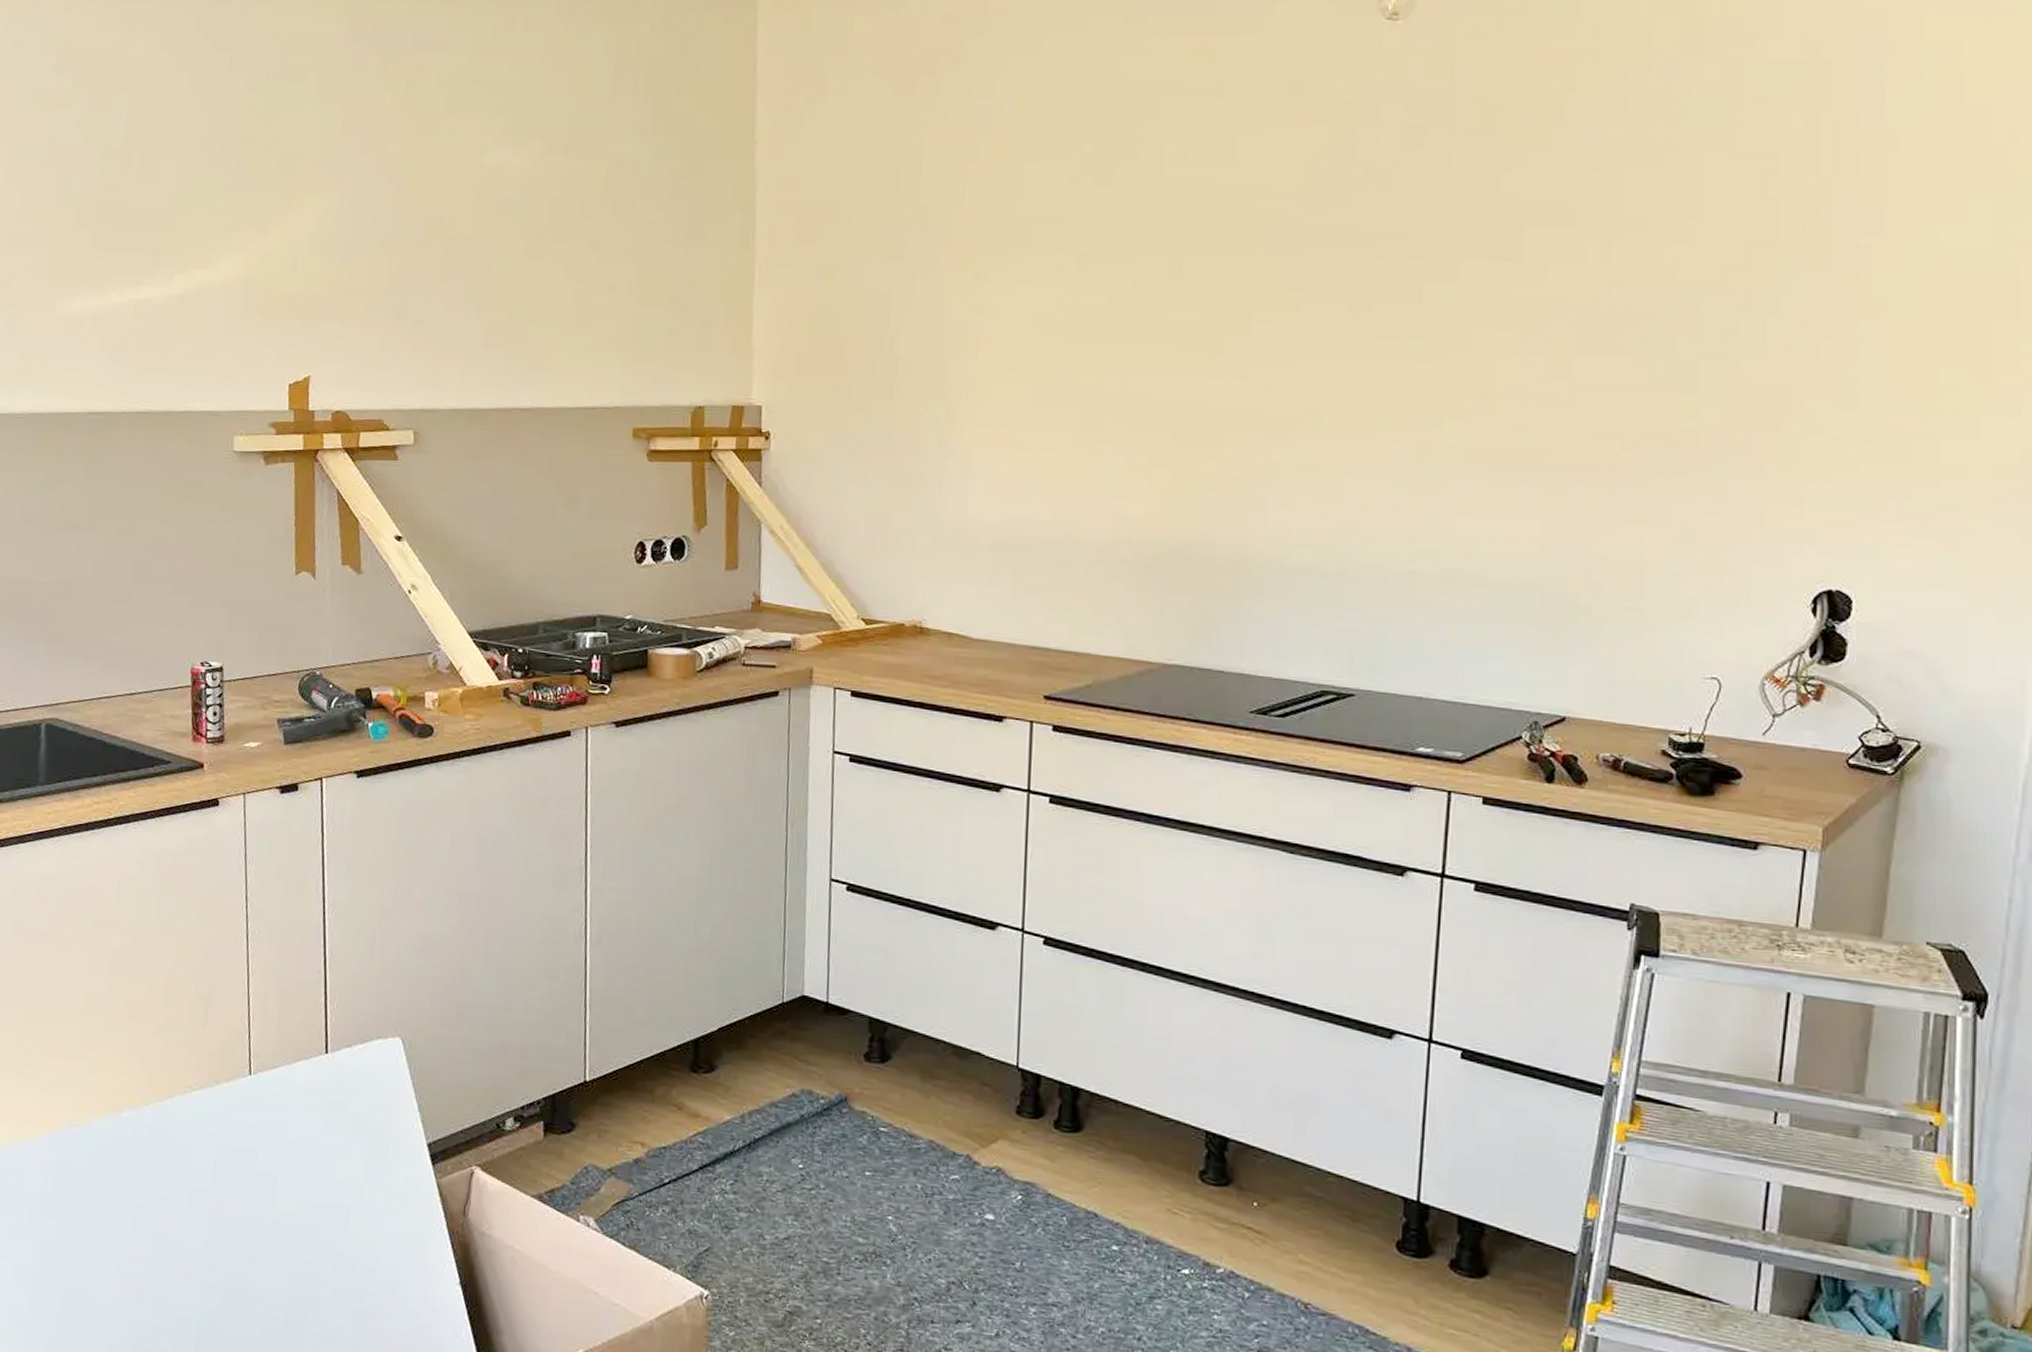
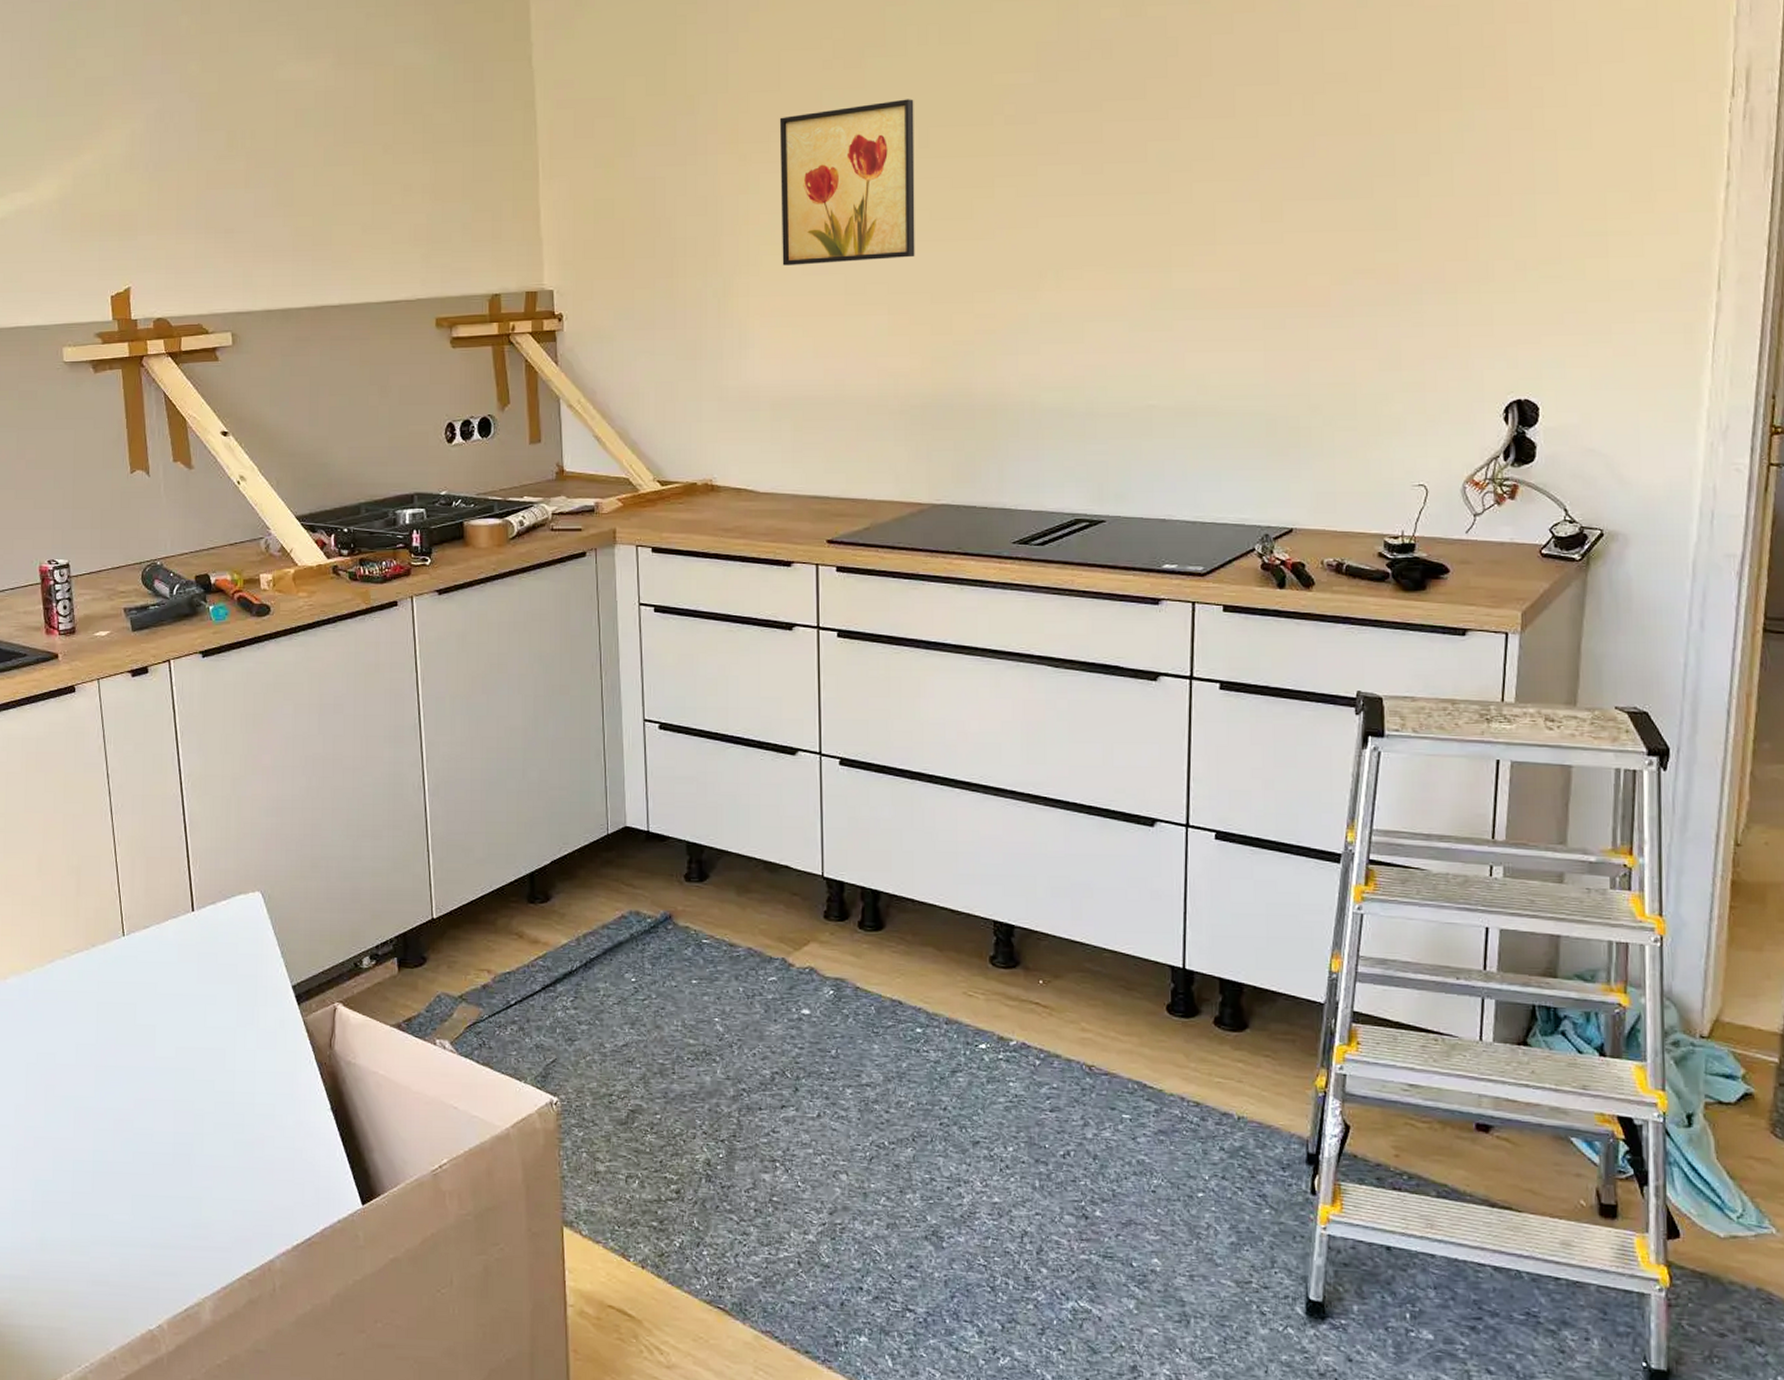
wall art: none [1012,222,1167,395] -> present [779,99,915,266]

